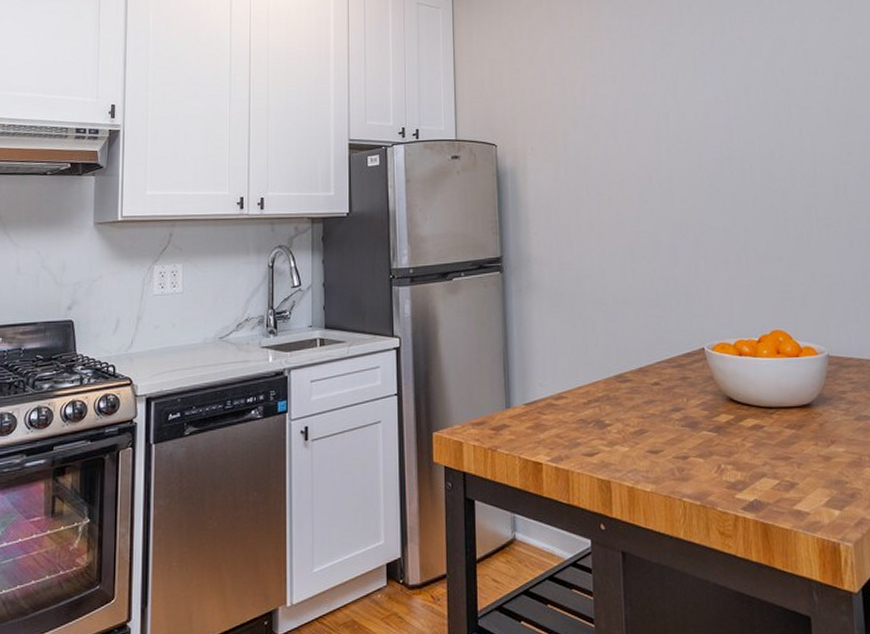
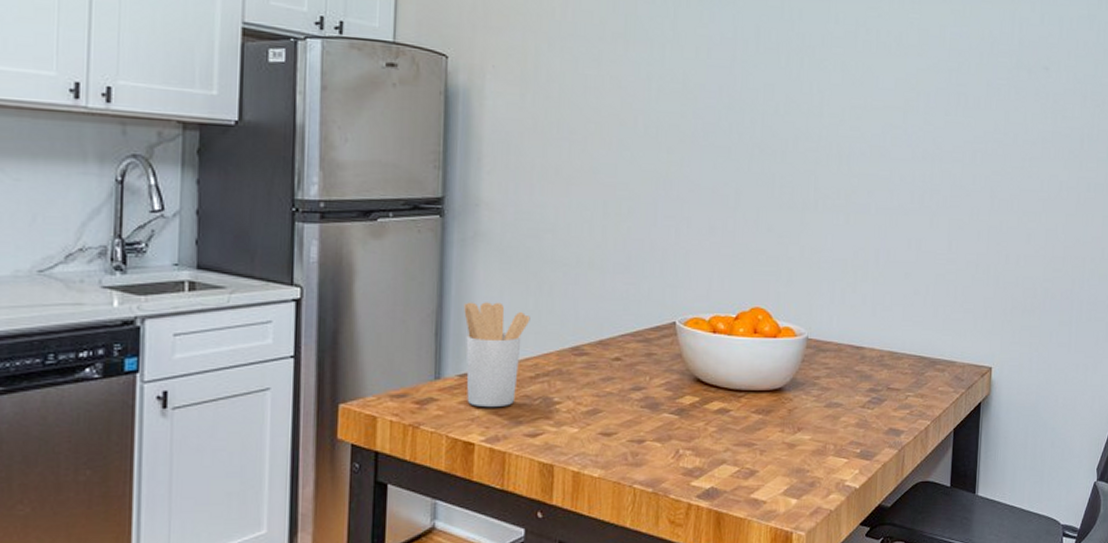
utensil holder: none [525,340,579,431] -> present [464,302,531,407]

